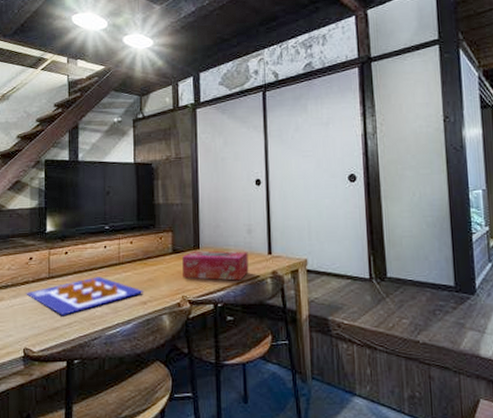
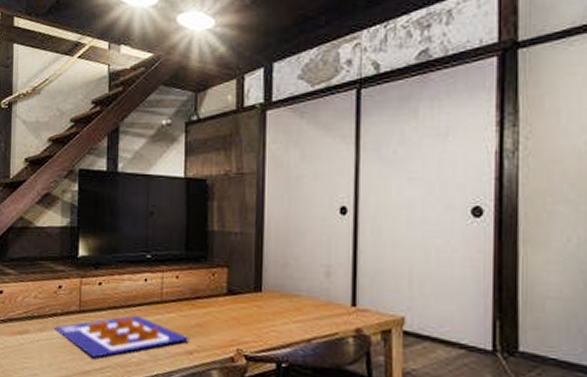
tissue box: present [182,250,249,281] -> none [239,293,325,337]

